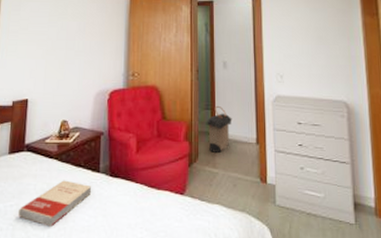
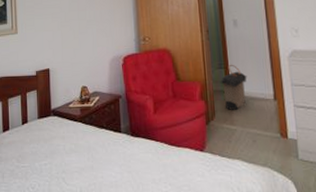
book: present [18,180,91,227] -> none [52,140,115,182]

